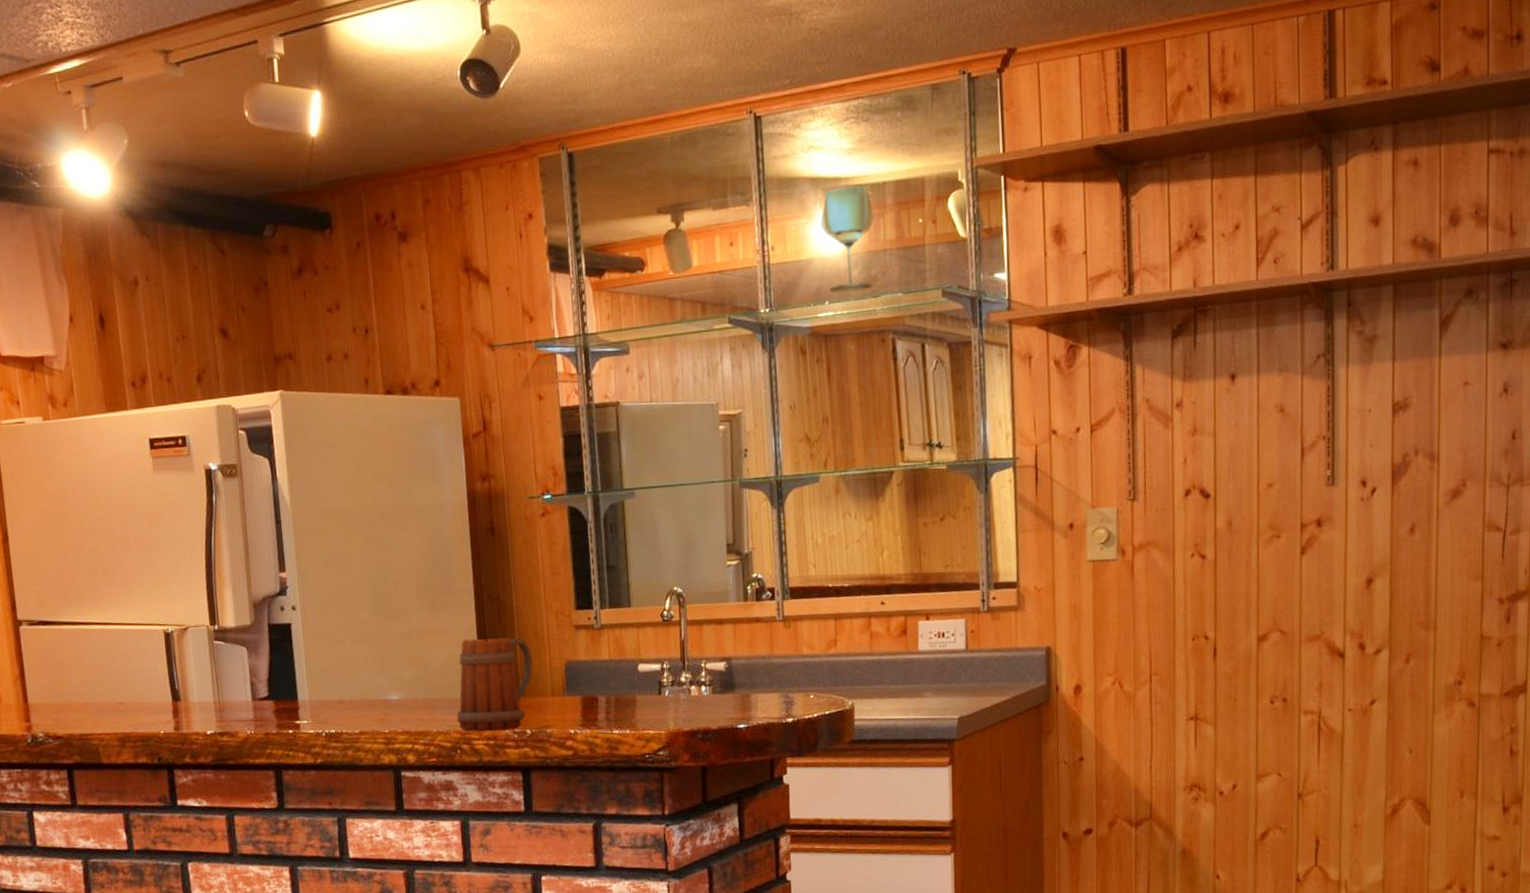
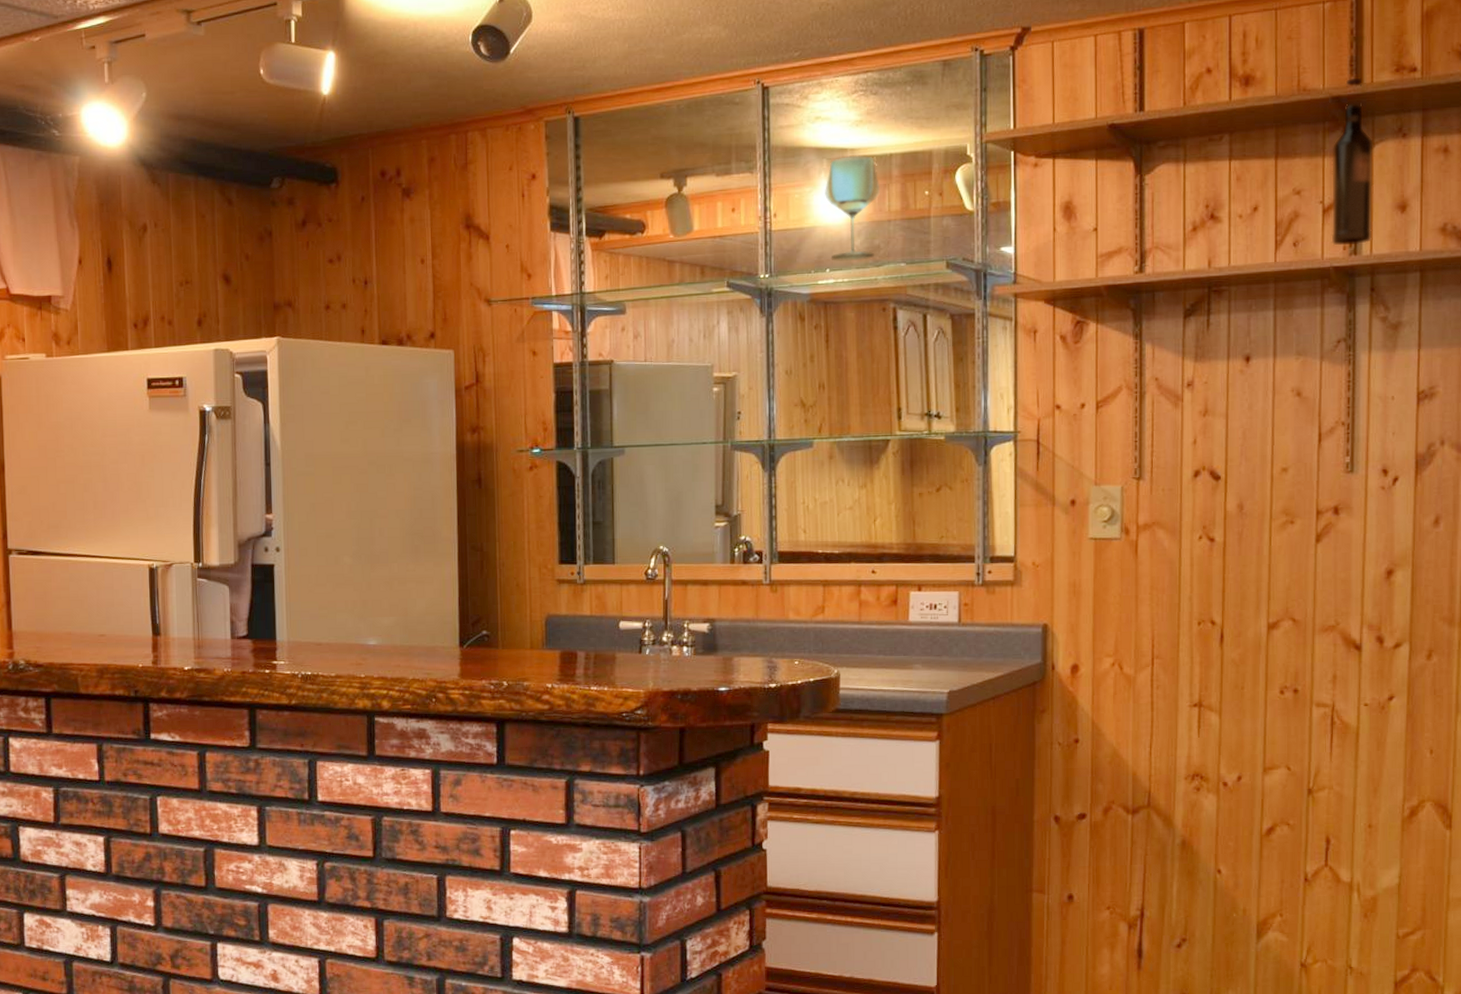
beer mug: present [457,637,533,732] -> none [434,588,513,682]
wine bottle: none [1308,92,1348,262] -> present [1331,78,1374,246]

